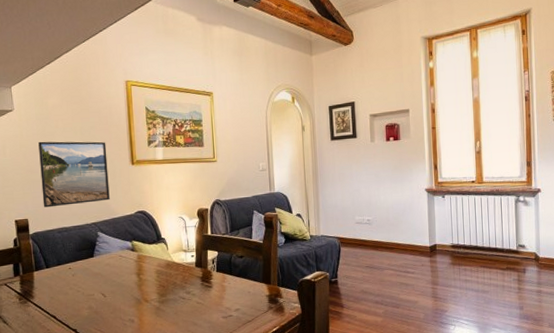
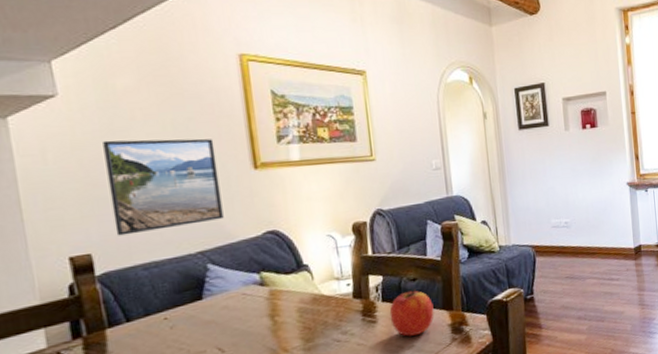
apple: none [222,264,256,301] -> present [389,288,434,337]

